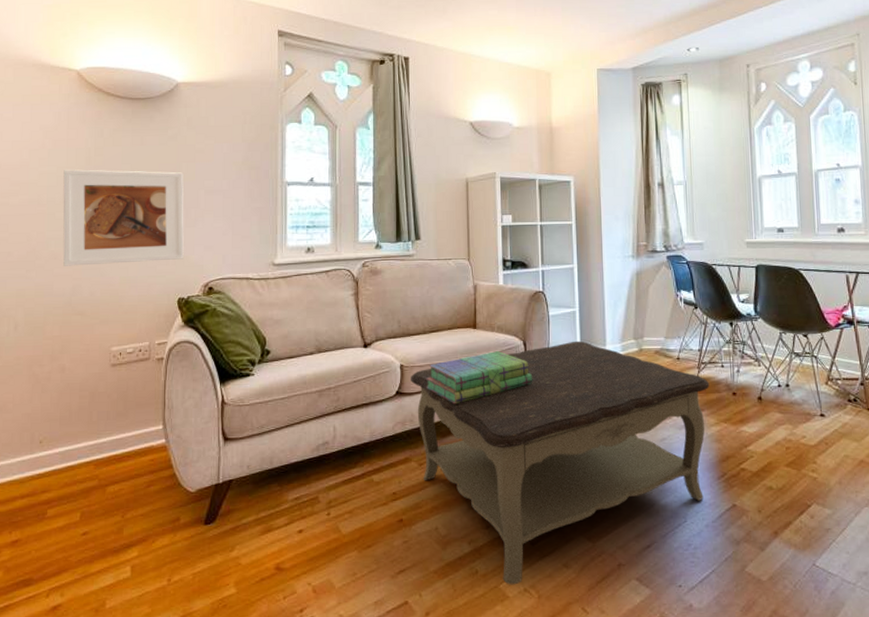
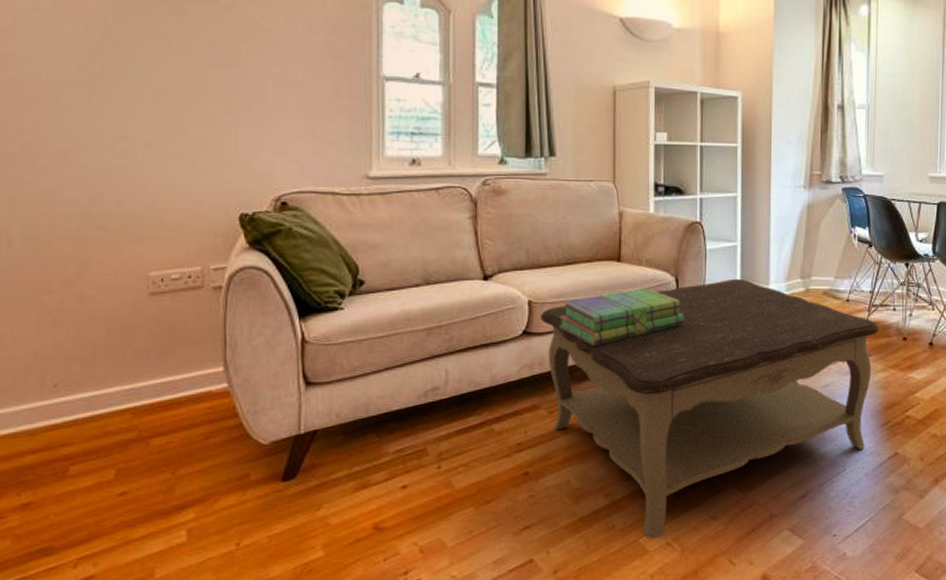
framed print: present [63,169,184,266] -> none [69,41,246,168]

